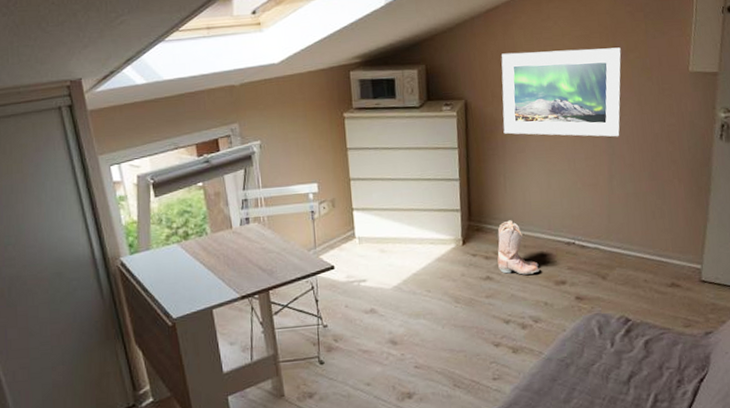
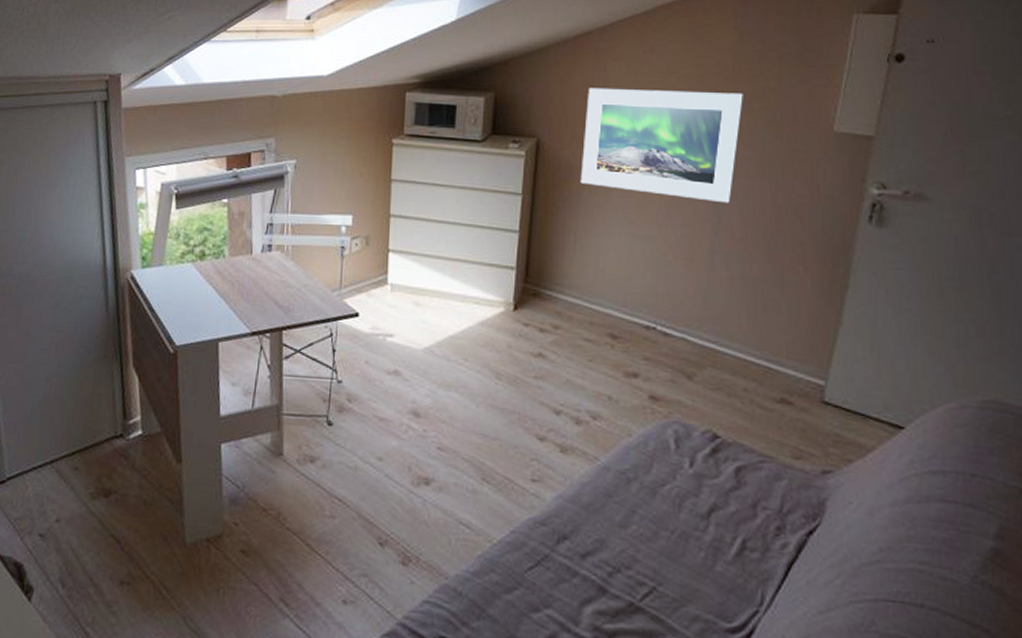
boots: present [497,220,539,275] -> none [555,288,606,359]

